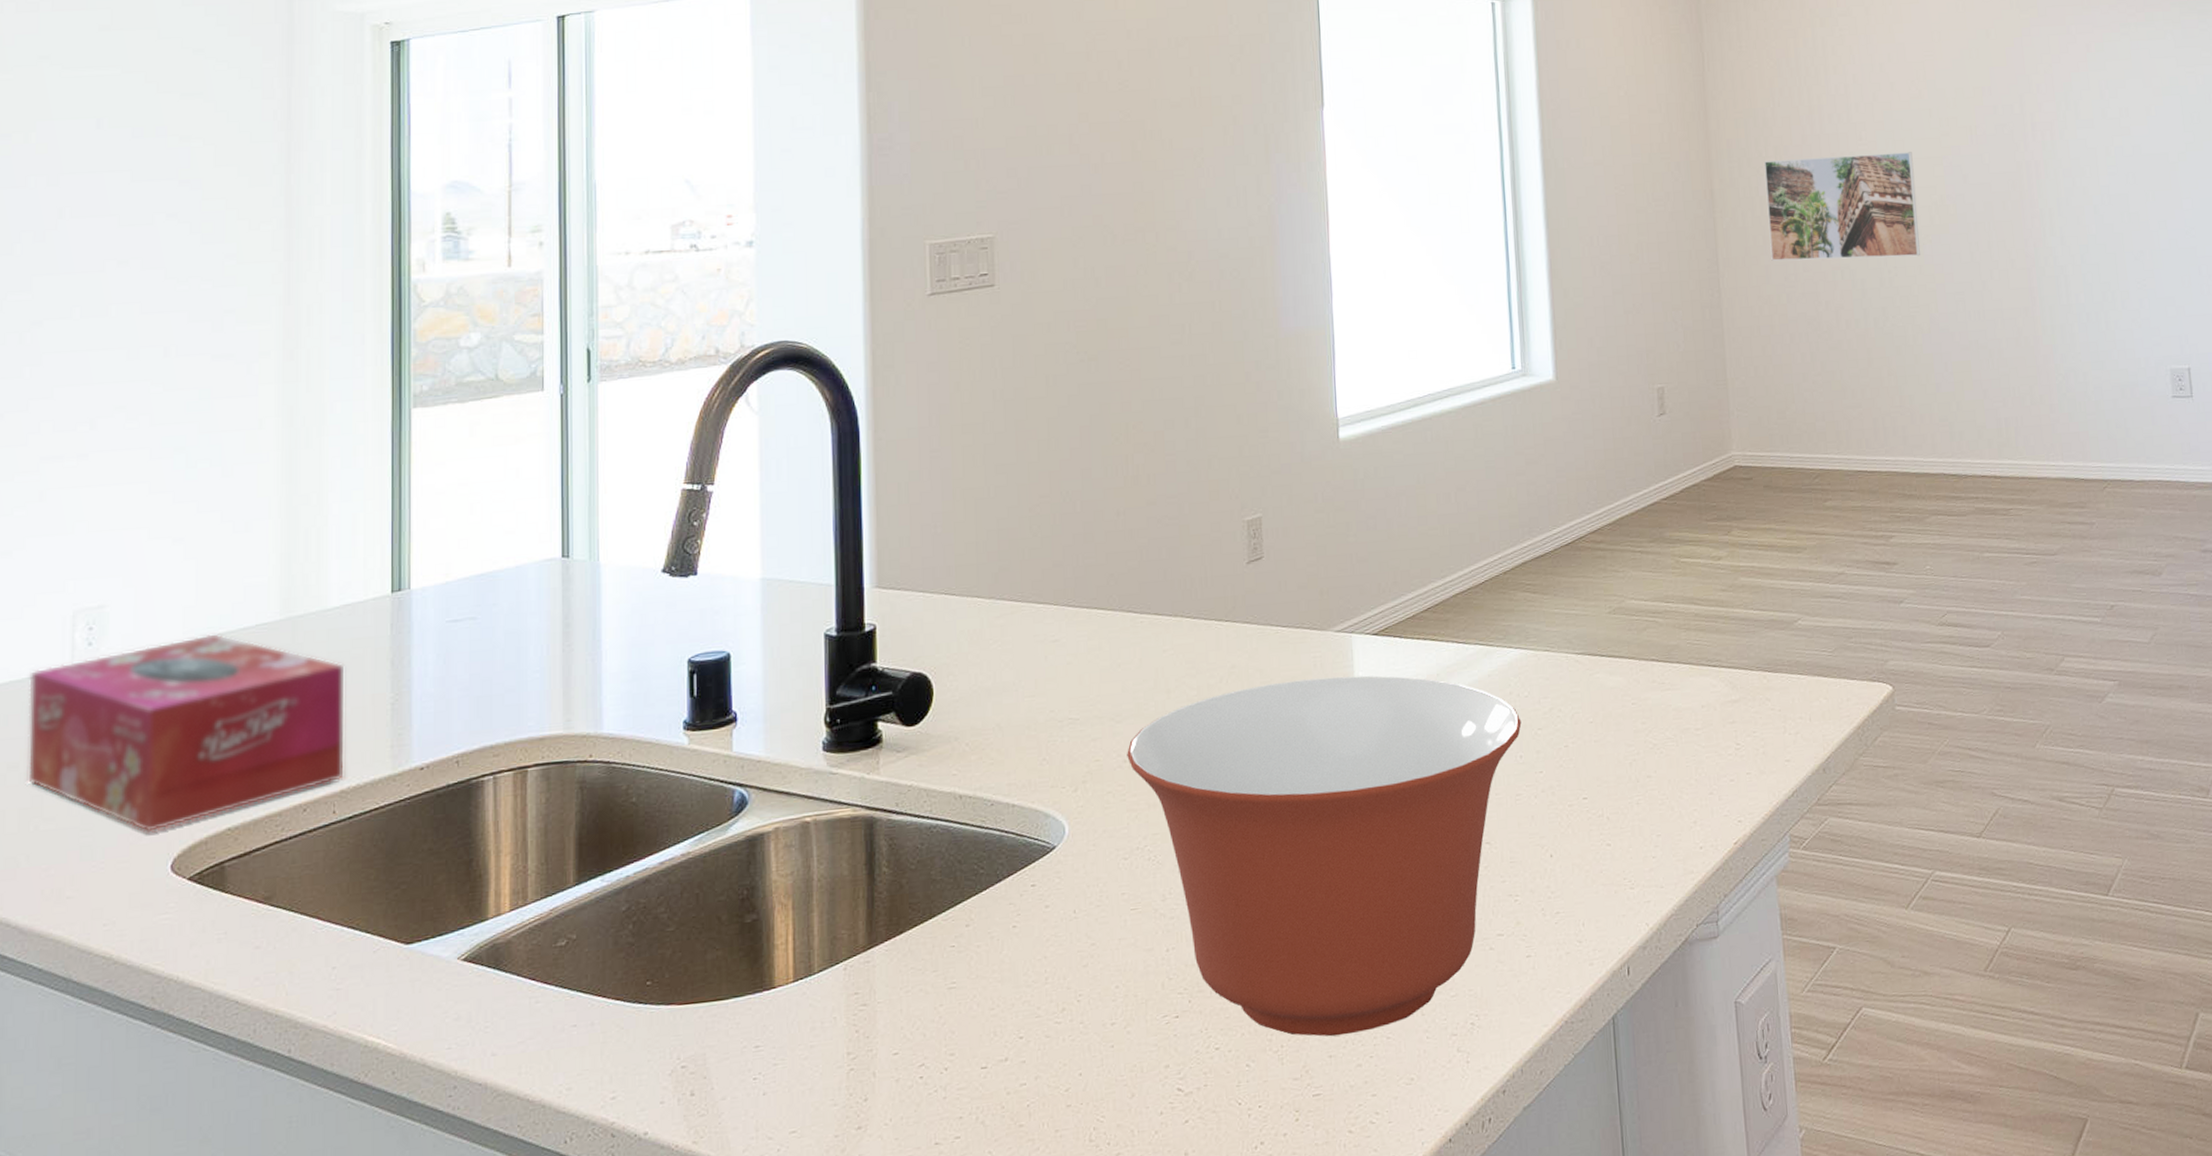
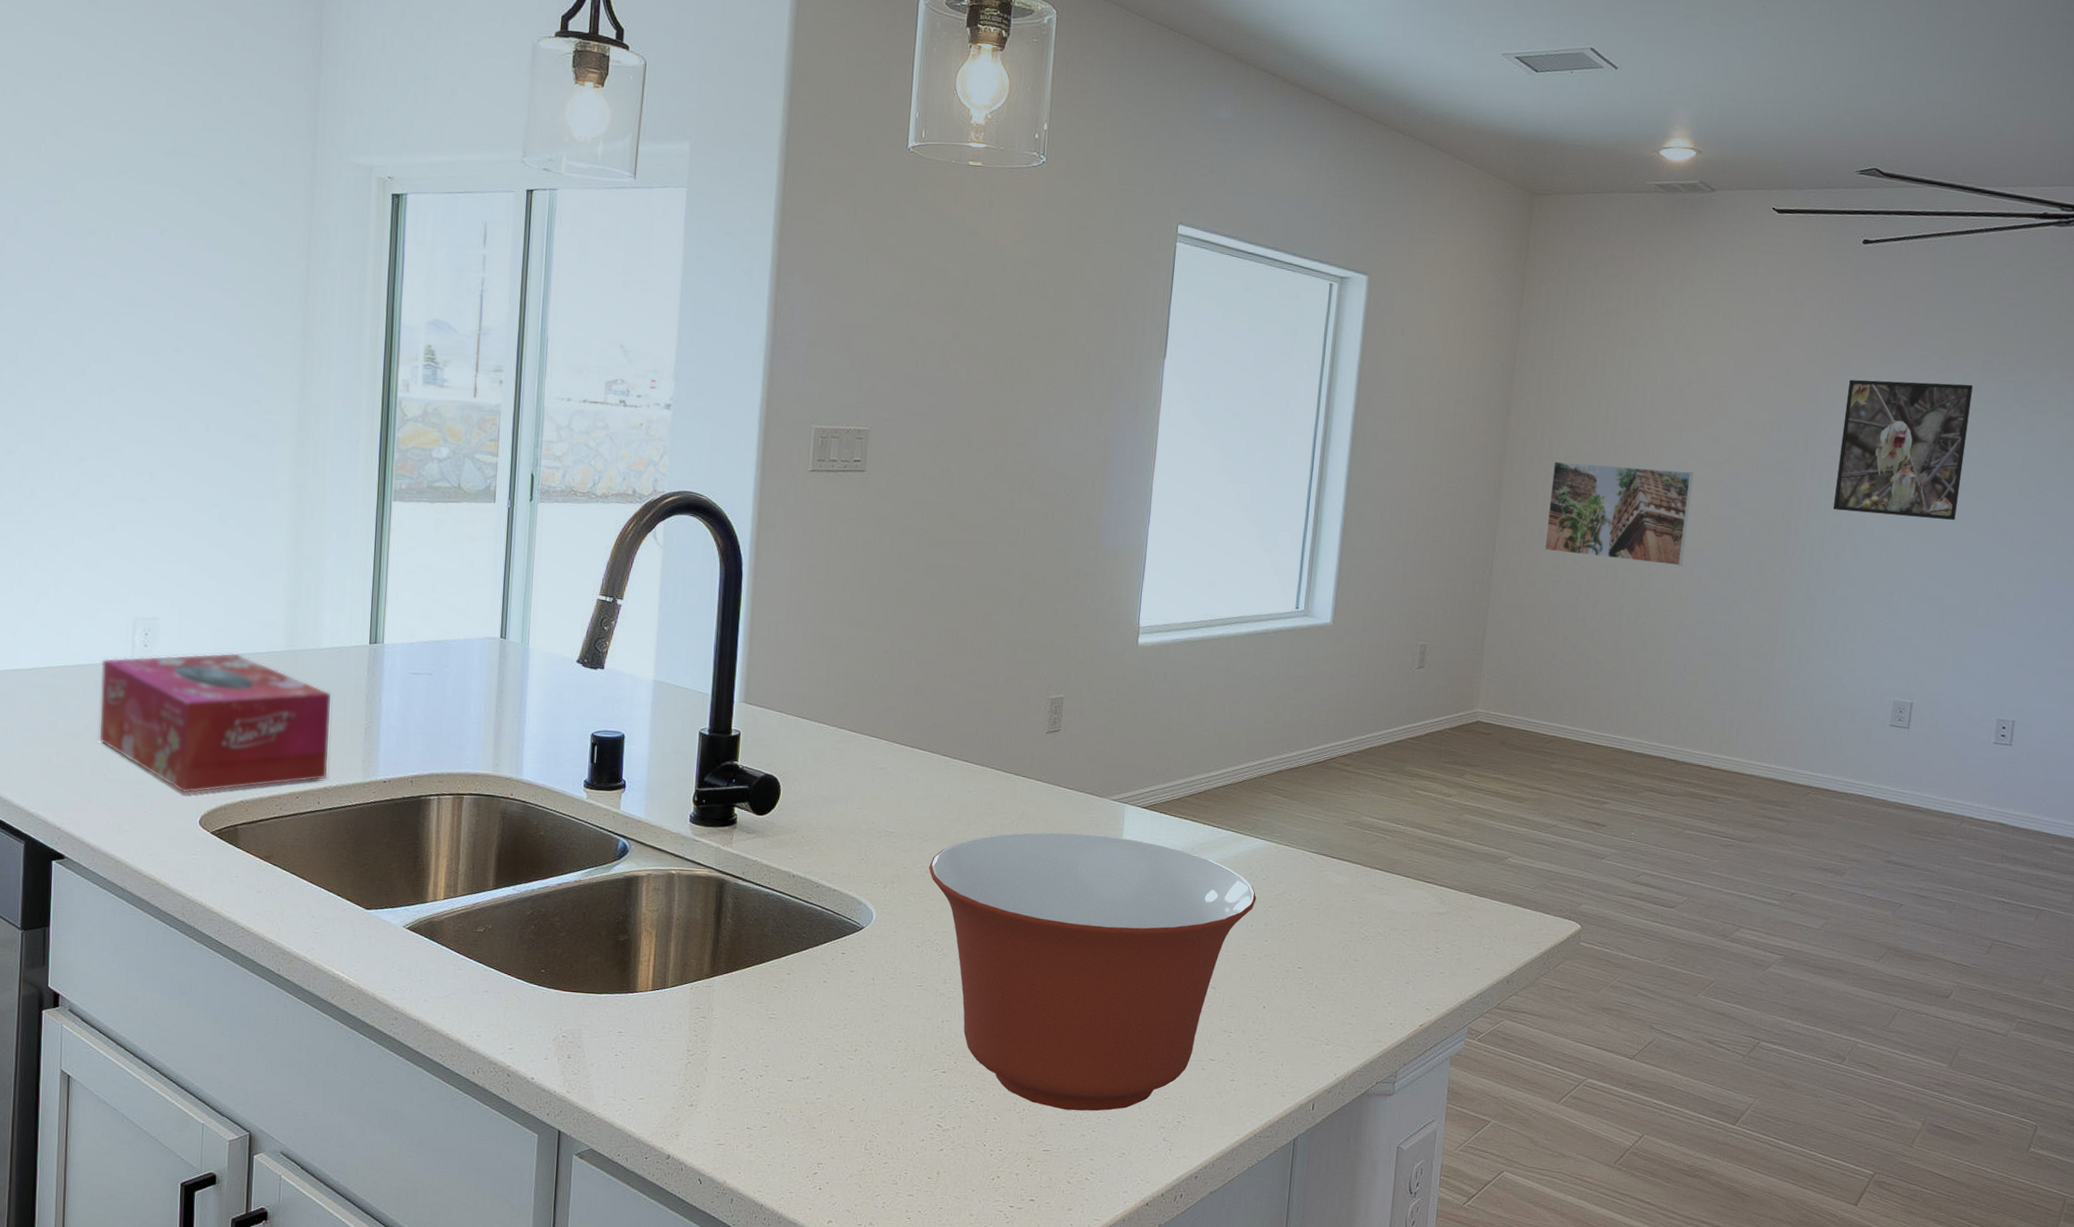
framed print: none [2050,19,2188,171] -> present [1832,380,1973,520]

